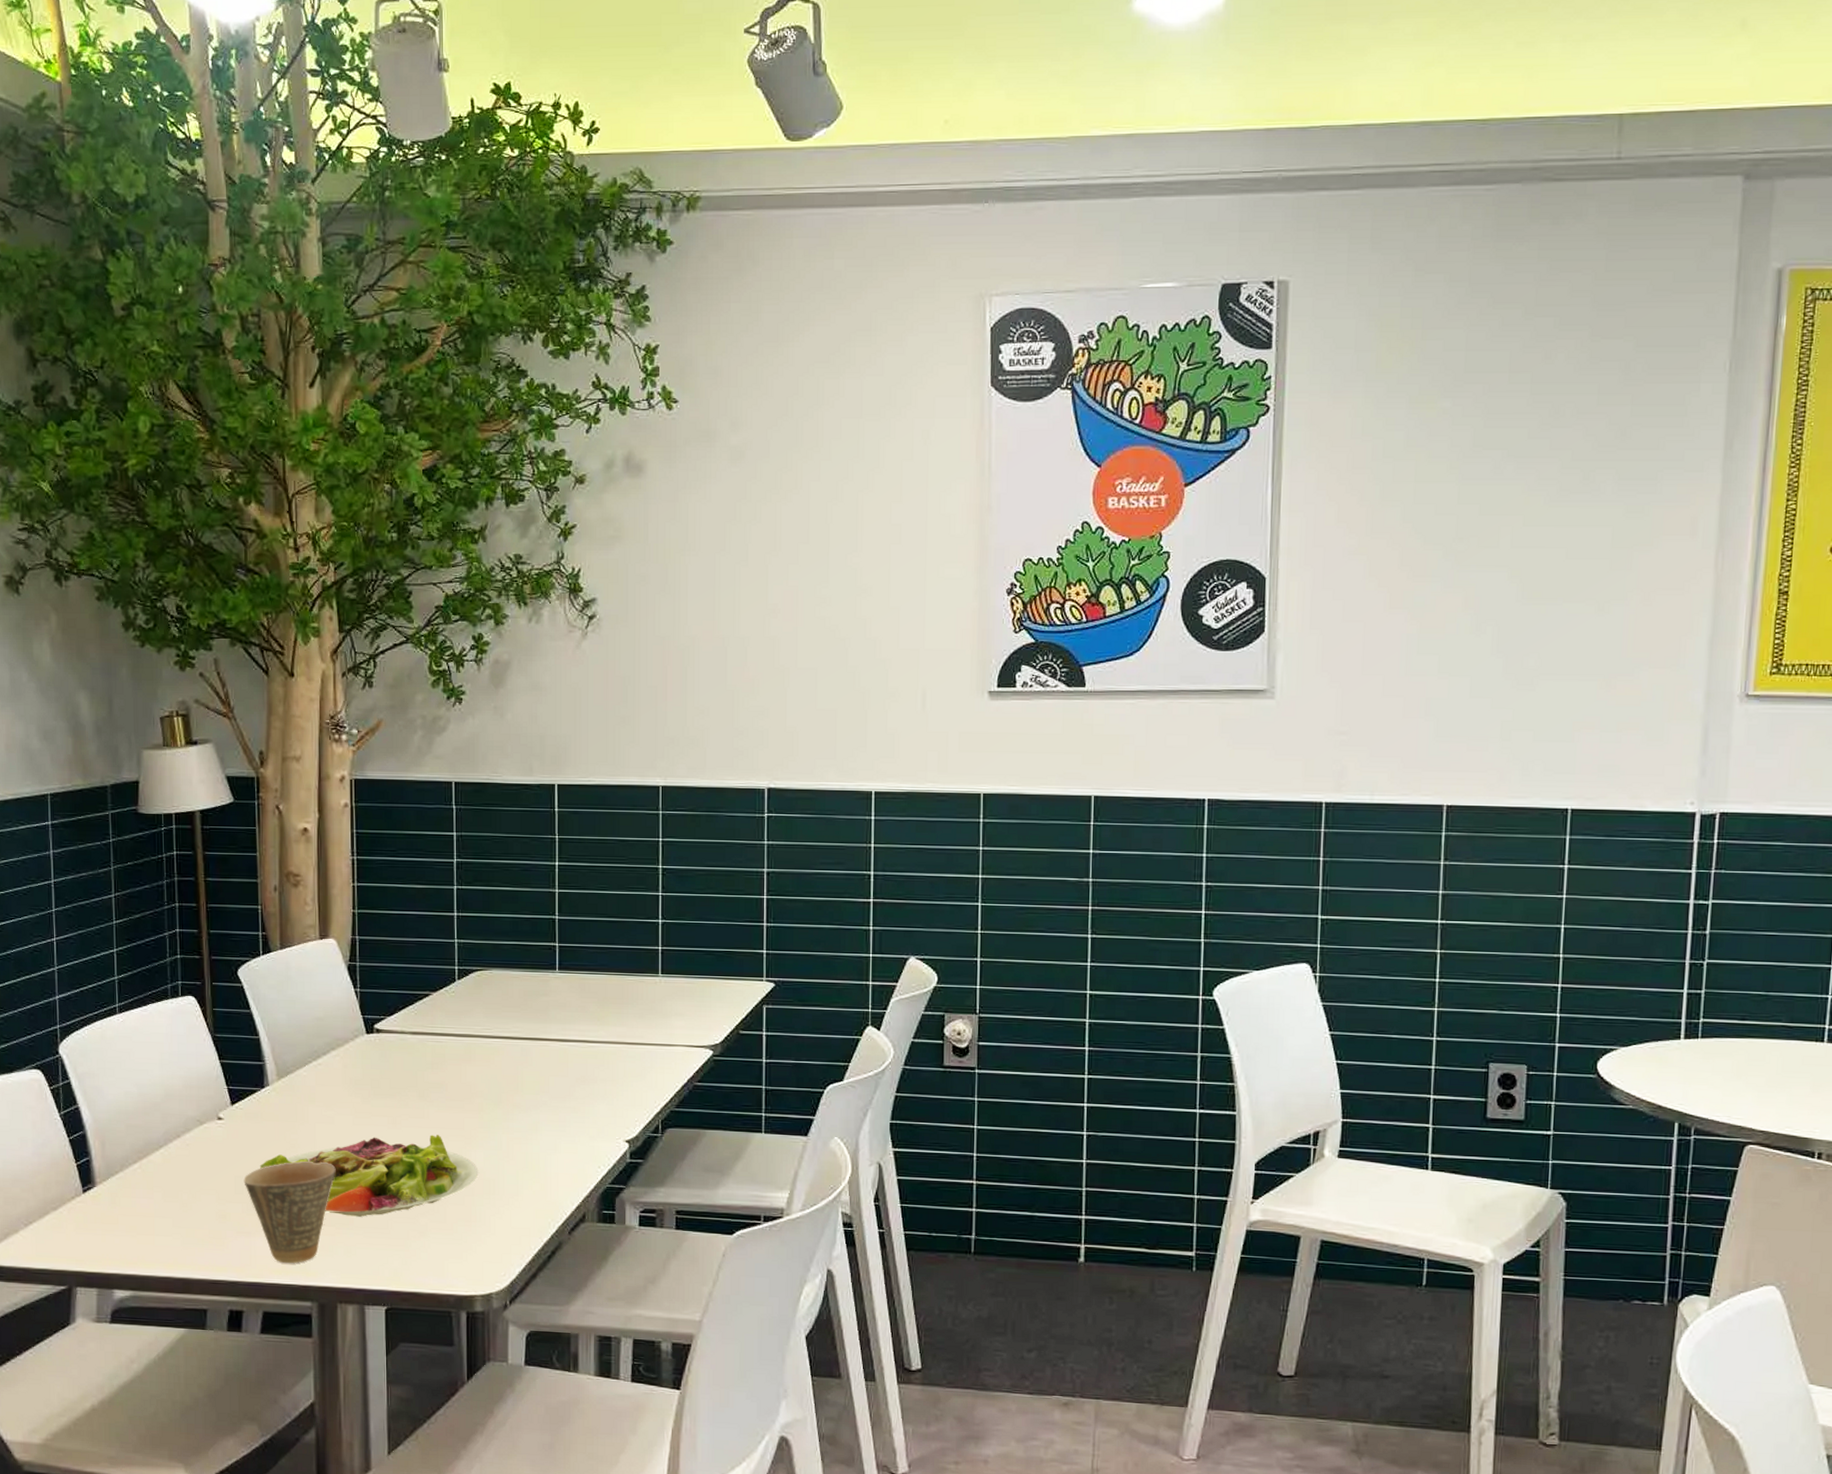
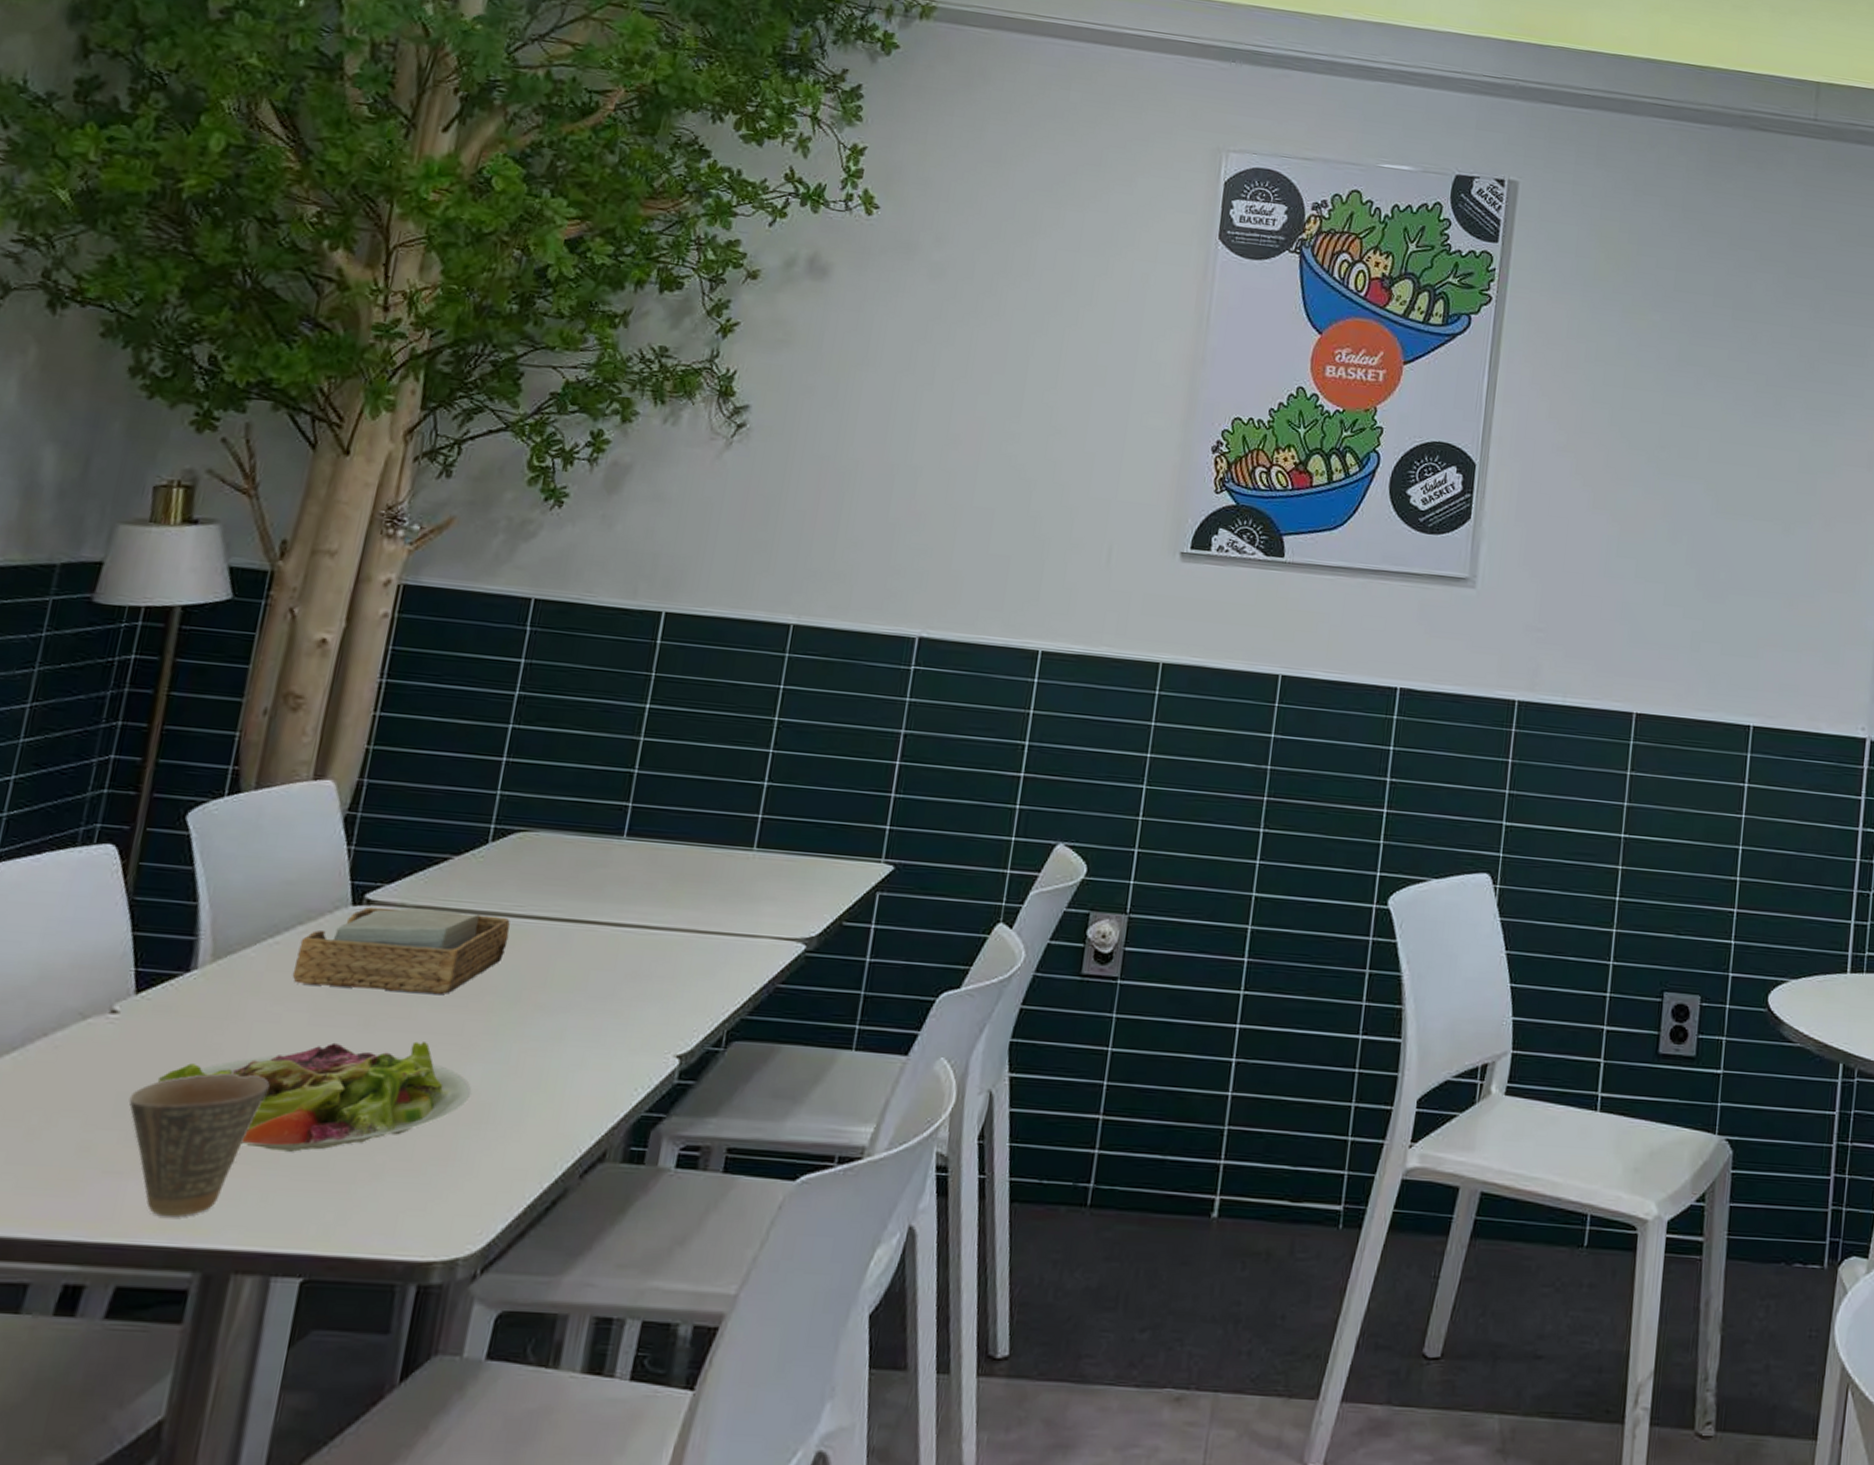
napkin holder: none [335,1034,484,1099] -> present [292,906,510,995]

